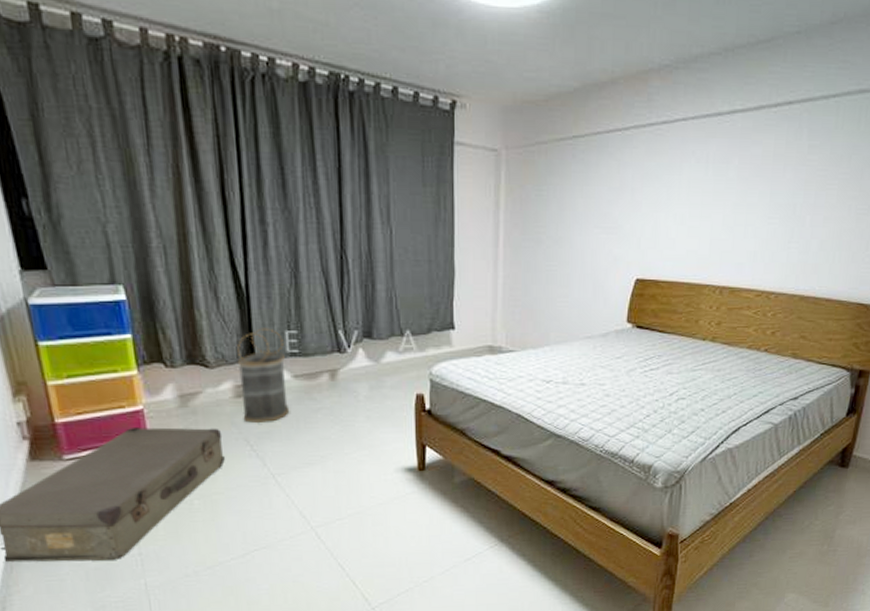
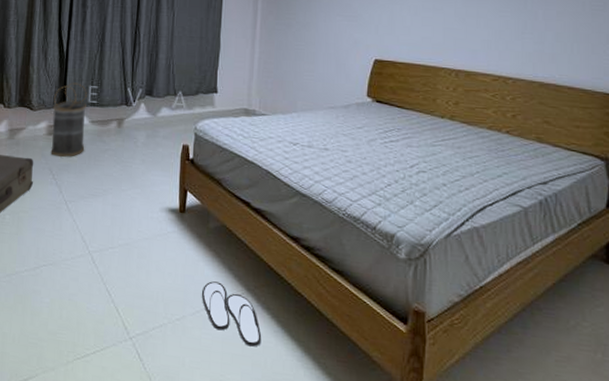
slippers: none [451,537,518,594] -> present [202,281,262,347]

